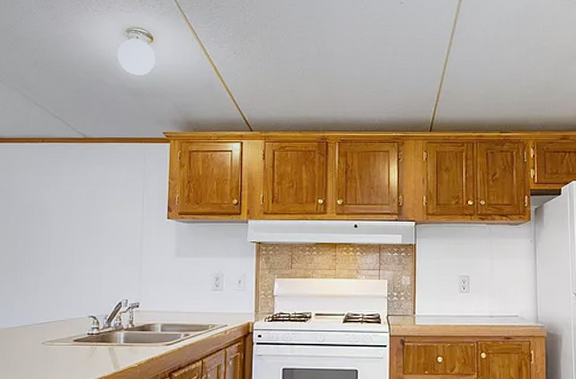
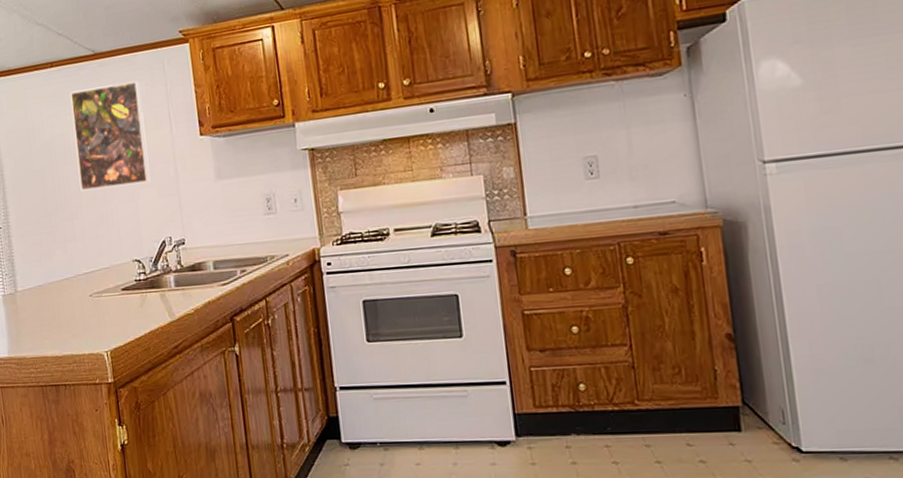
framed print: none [50,166,121,252] -> present [69,81,151,191]

